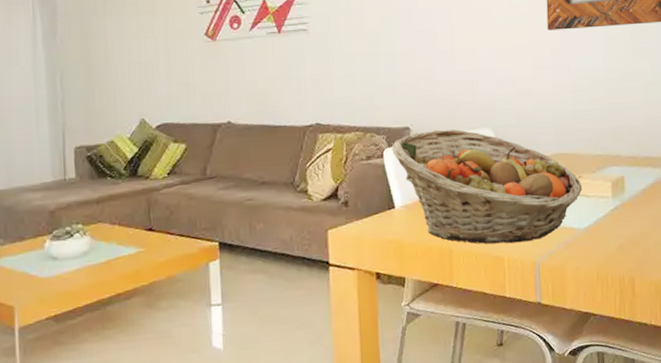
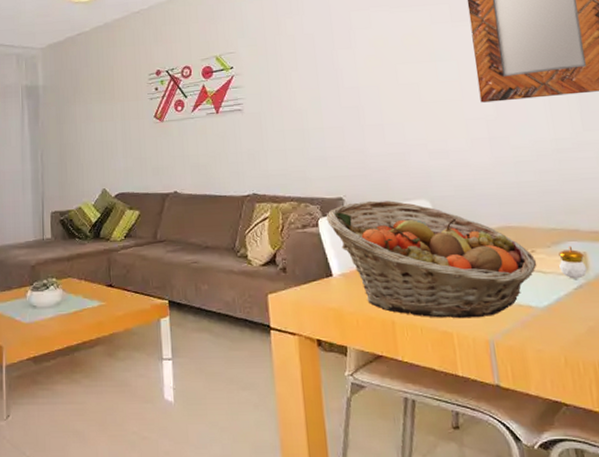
candle: none [601,170,623,202] -> present [558,246,588,279]

